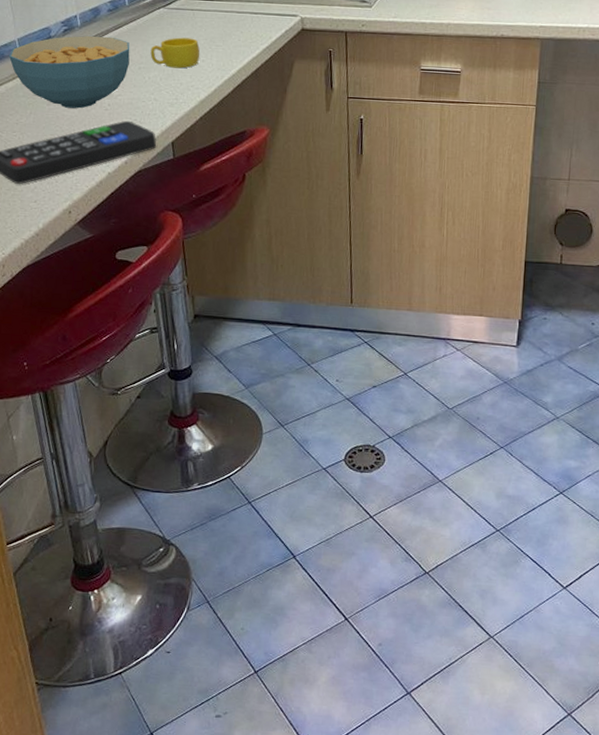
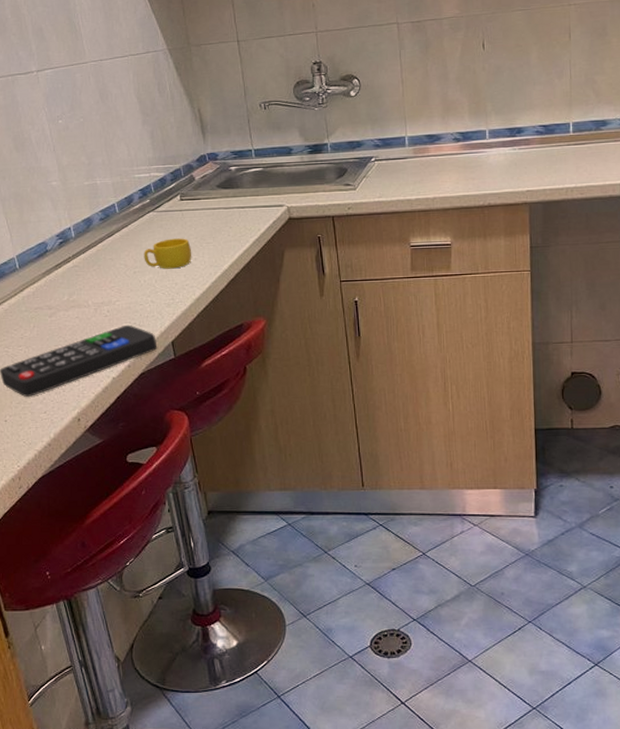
cereal bowl: present [9,35,130,109] -> none [10,244,124,318]

